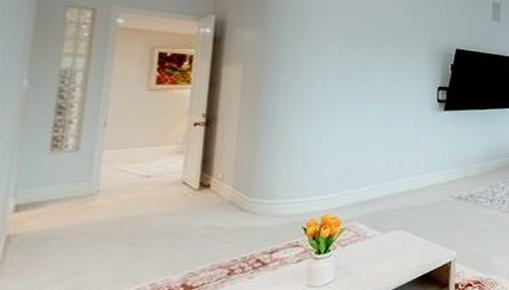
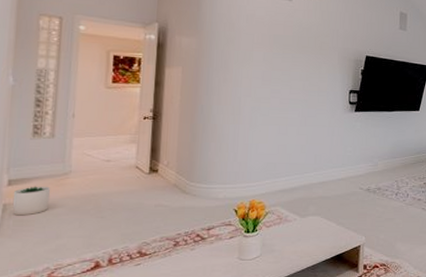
planter: none [19,210,70,249] -> present [12,186,50,216]

